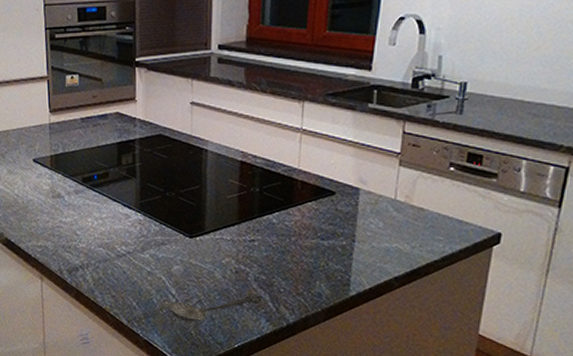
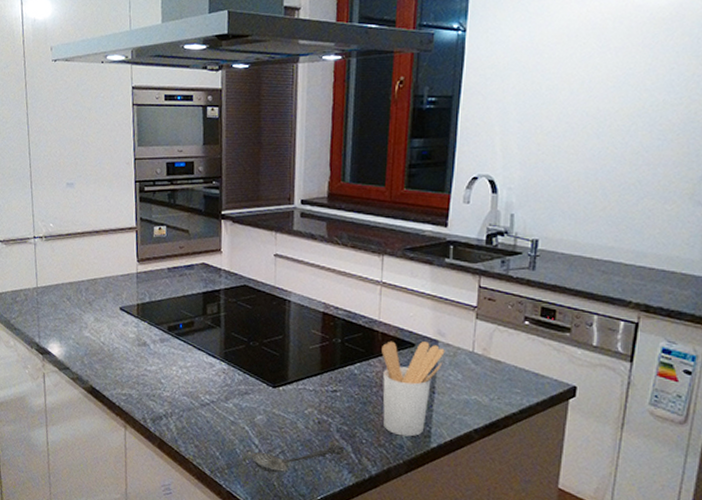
utensil holder: none [301,189,366,285] -> present [382,341,445,437]

